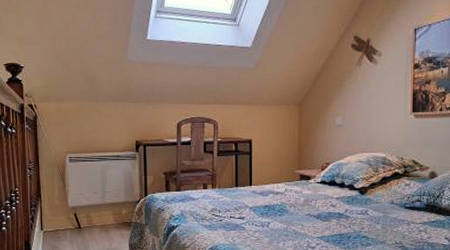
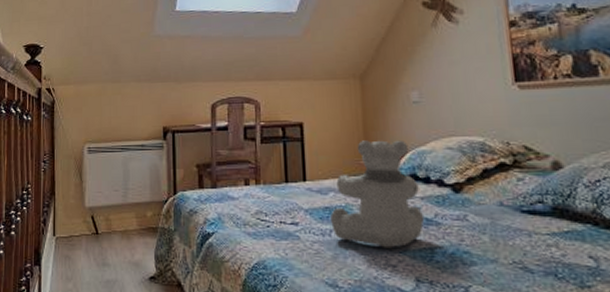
teddy bear: none [269,154,338,235] -> present [331,140,425,248]

